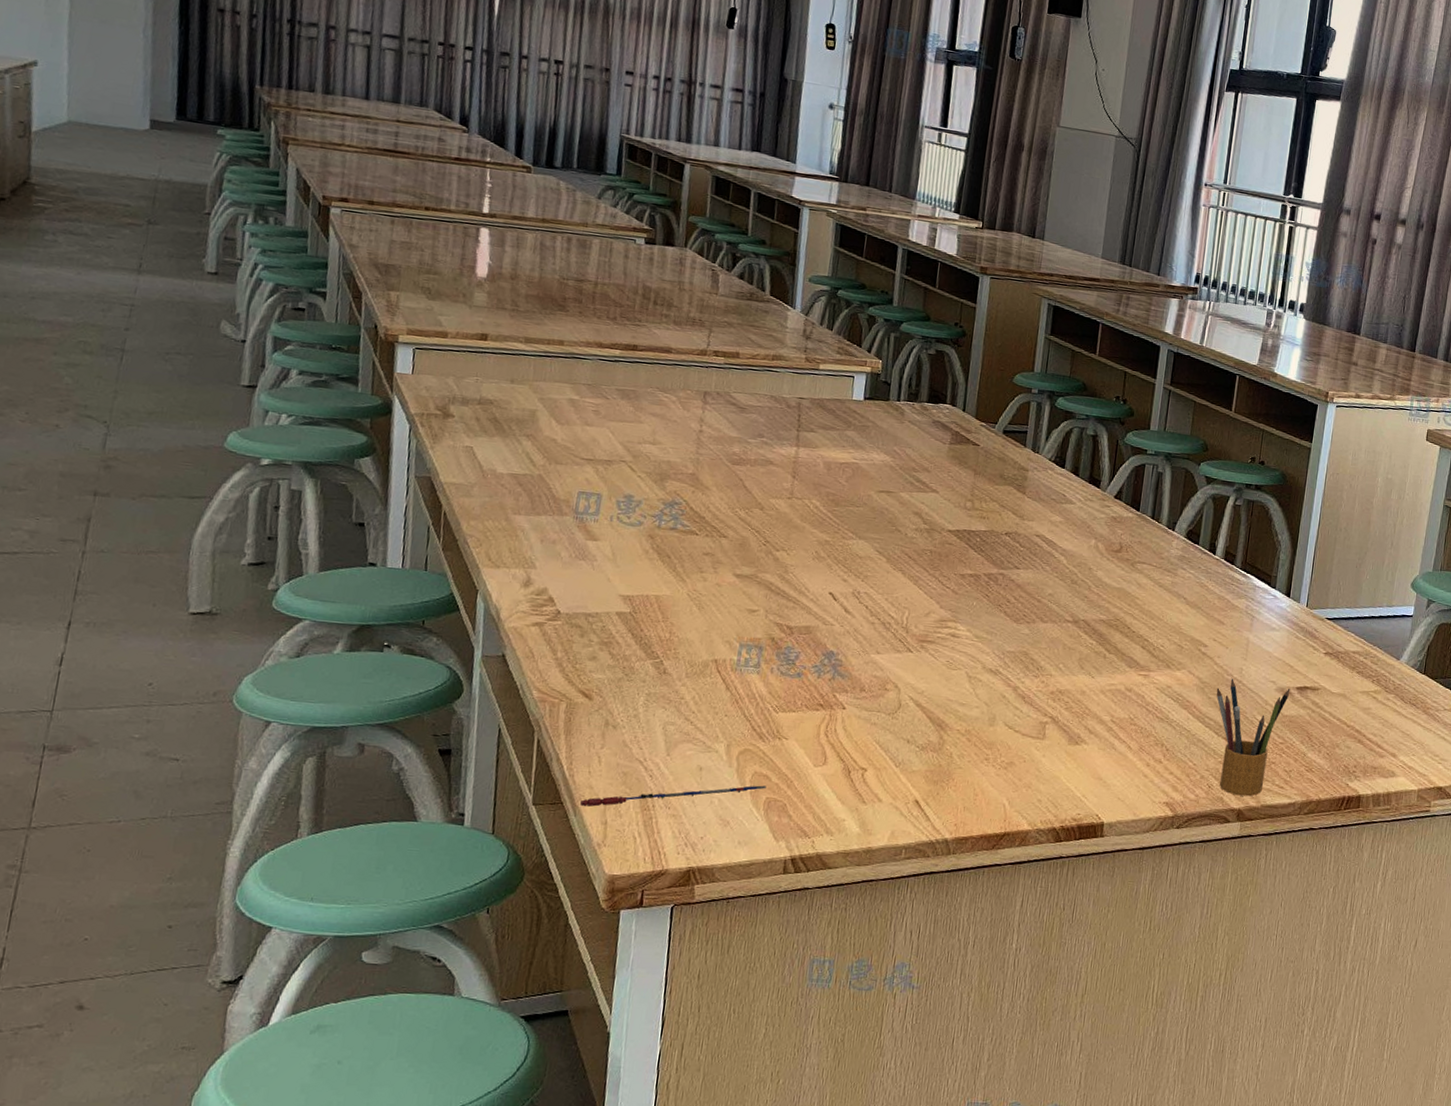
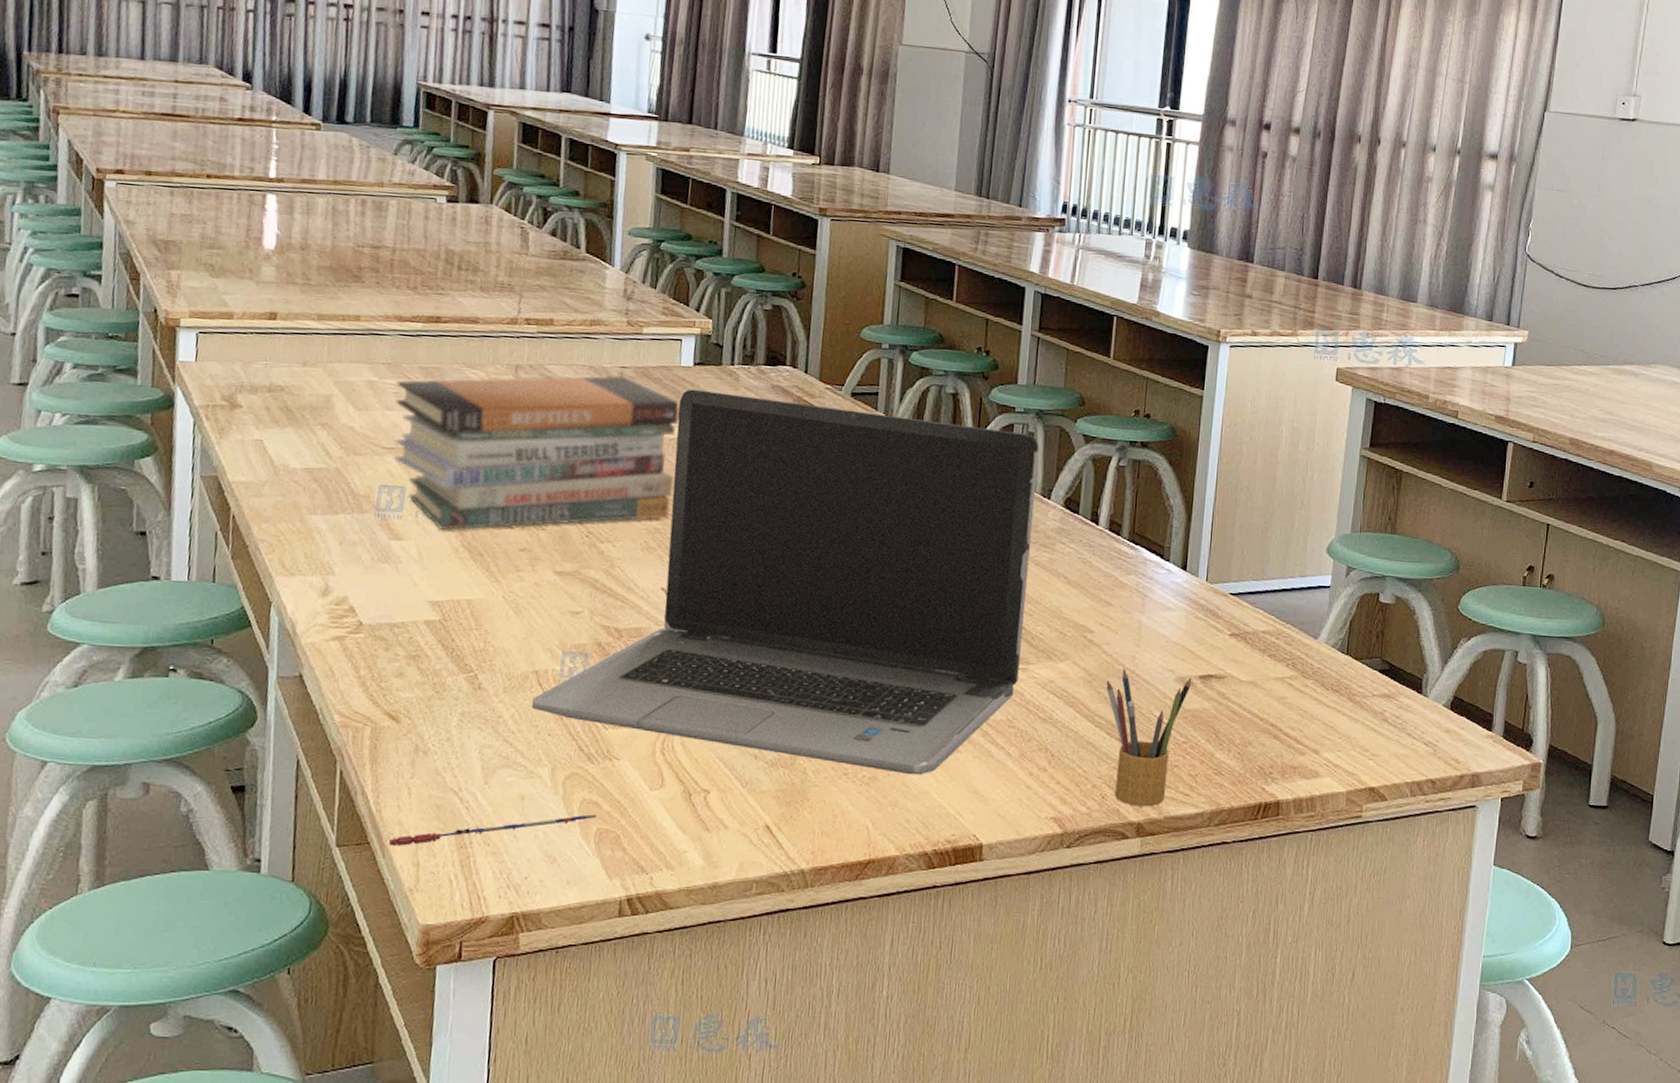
book stack: none [592,399,851,535] -> present [394,375,680,531]
laptop computer: none [710,420,1167,763] -> present [531,389,1040,775]

